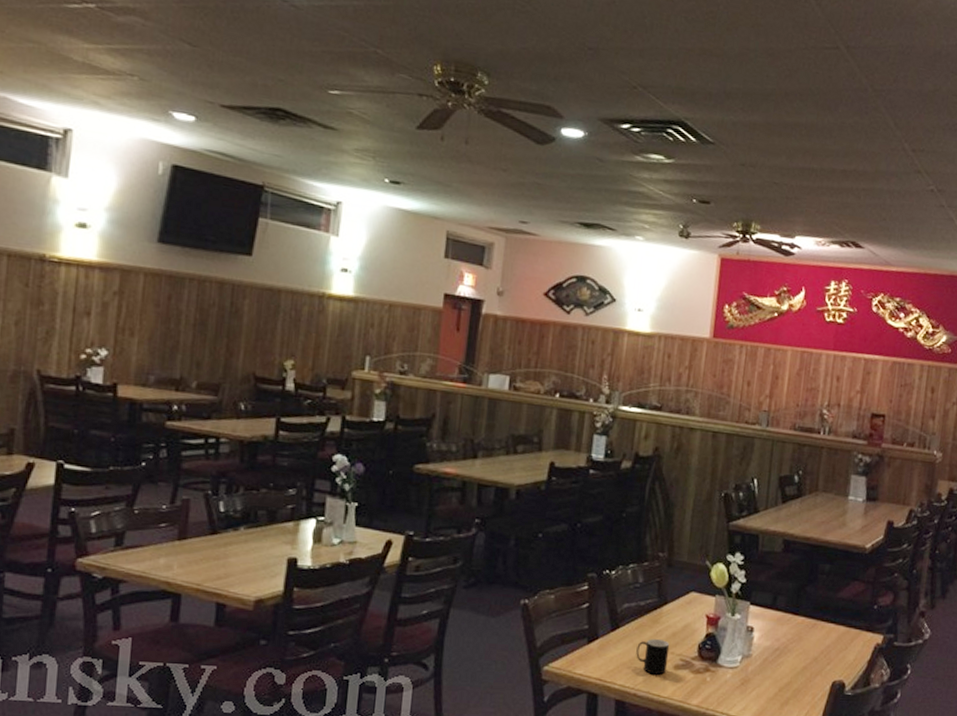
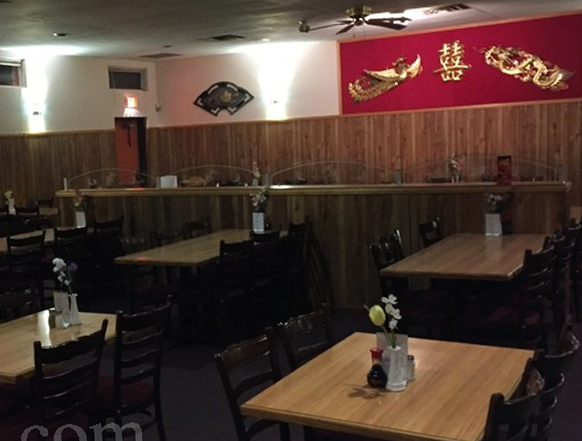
cup: present [636,638,670,675] -> none [315,373,343,403]

